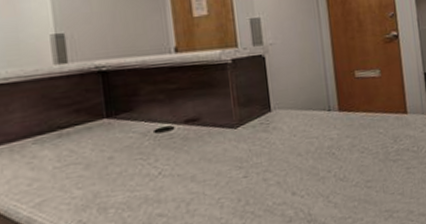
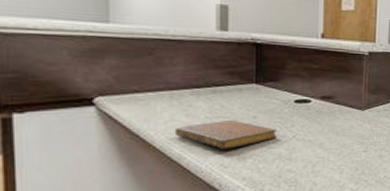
notebook: none [19,165,141,203] -> present [174,119,278,149]

